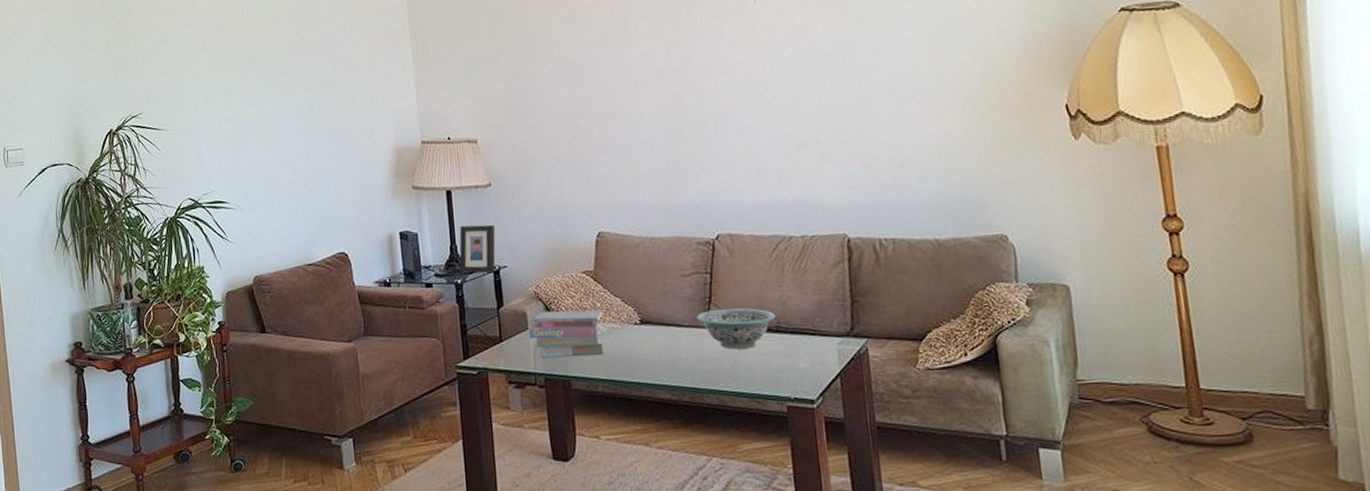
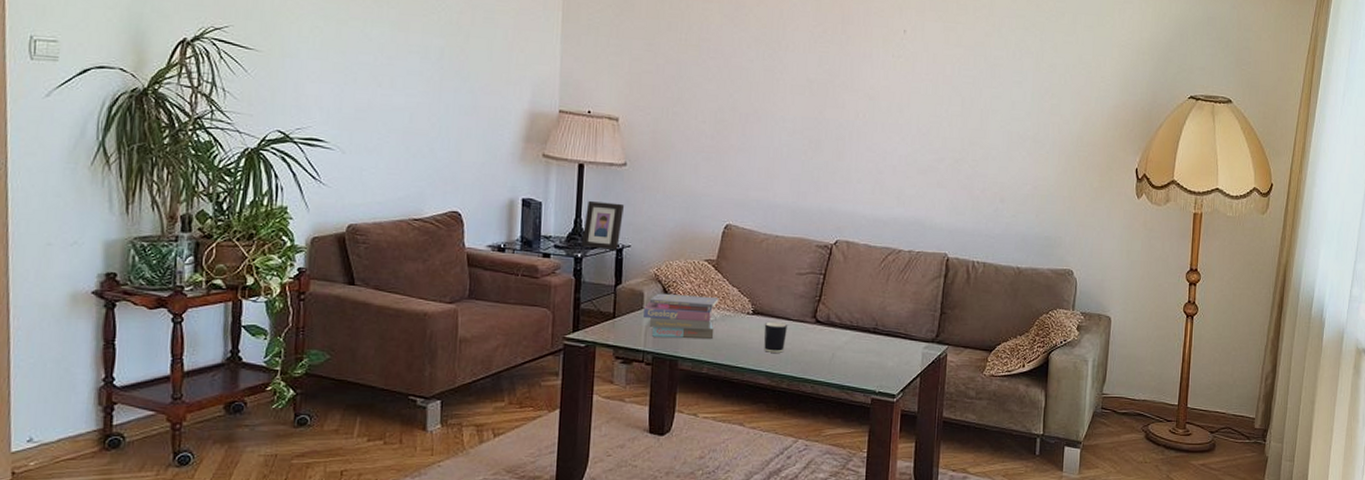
mug: none [654,329,681,364] -> present [763,321,787,353]
decorative bowl: present [696,308,776,350] -> none [805,307,875,345]

